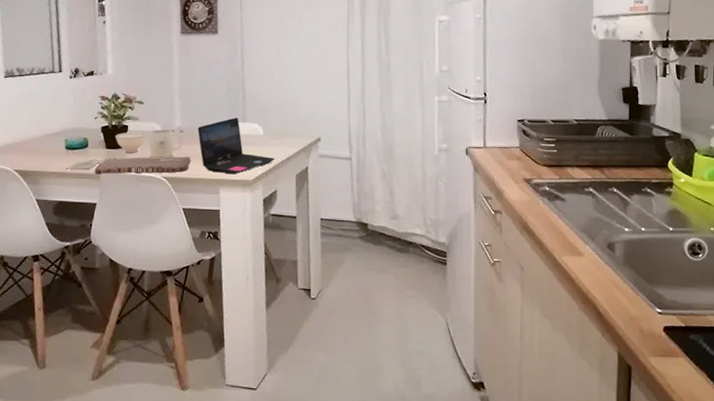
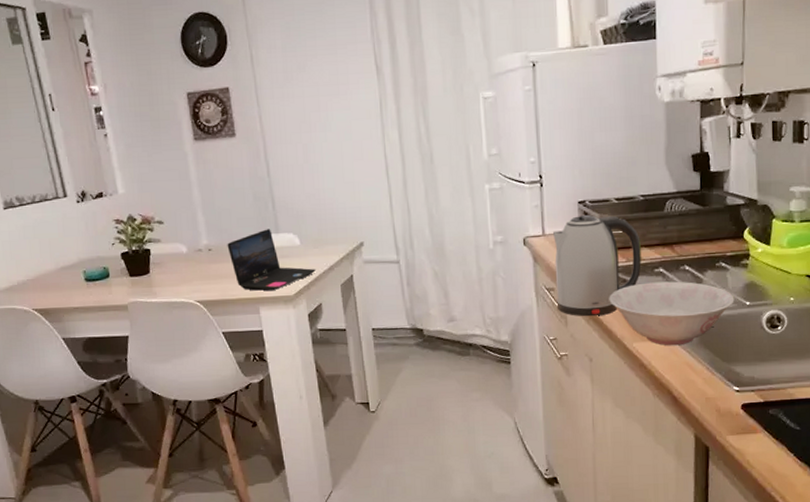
placemat: present [66,156,191,174] -> none [89,276,224,304]
bowl: present [115,131,147,153] -> none [137,254,172,279]
mug: present [149,129,183,159] -> none [174,249,213,282]
kettle: none [493,133,573,228] -> present [553,215,642,317]
bowl: none [542,200,659,263] -> present [609,281,735,346]

